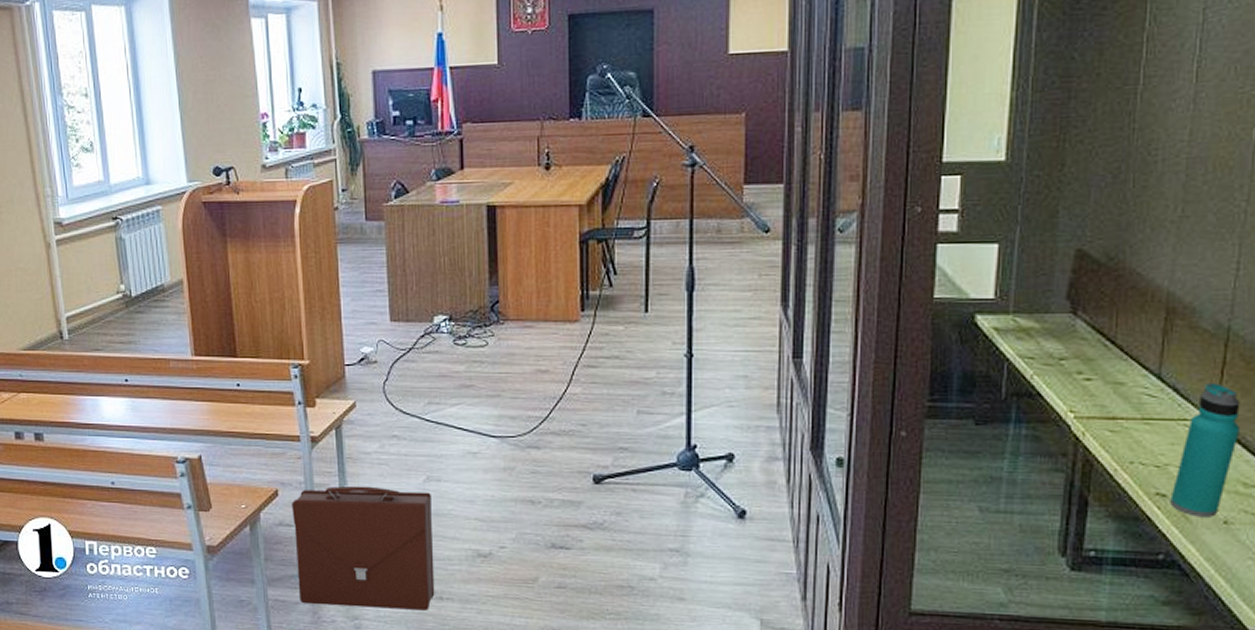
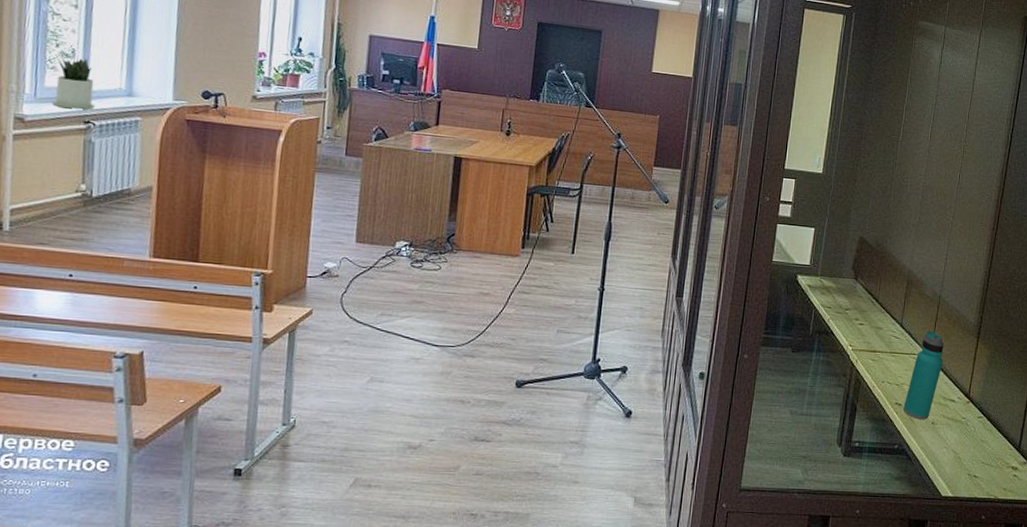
planter: none [80,150,120,207] -> present [52,57,96,110]
briefcase: present [292,485,435,611] -> none [228,384,373,497]

